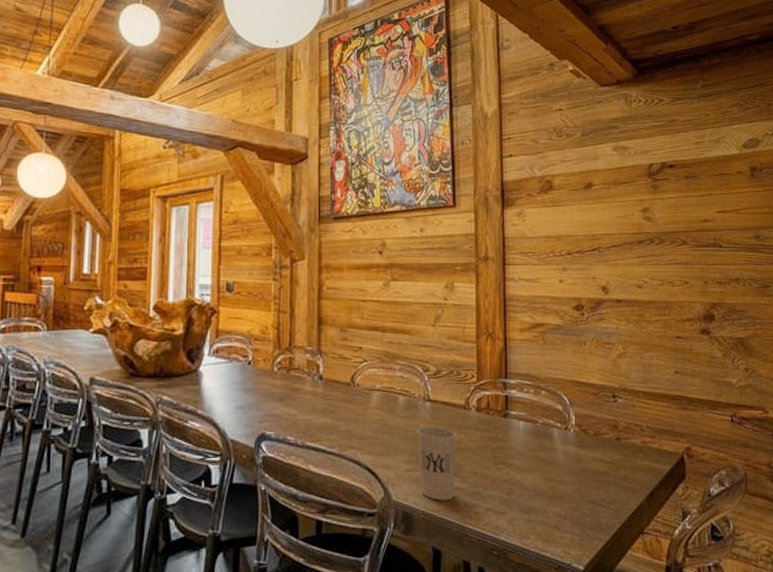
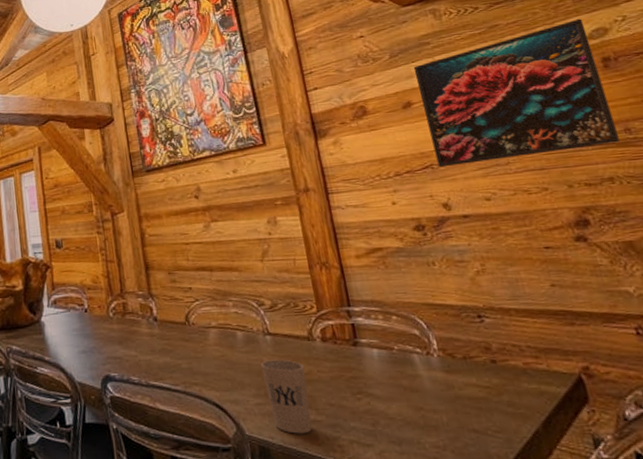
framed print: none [599,126,751,252] -> present [413,18,621,168]

